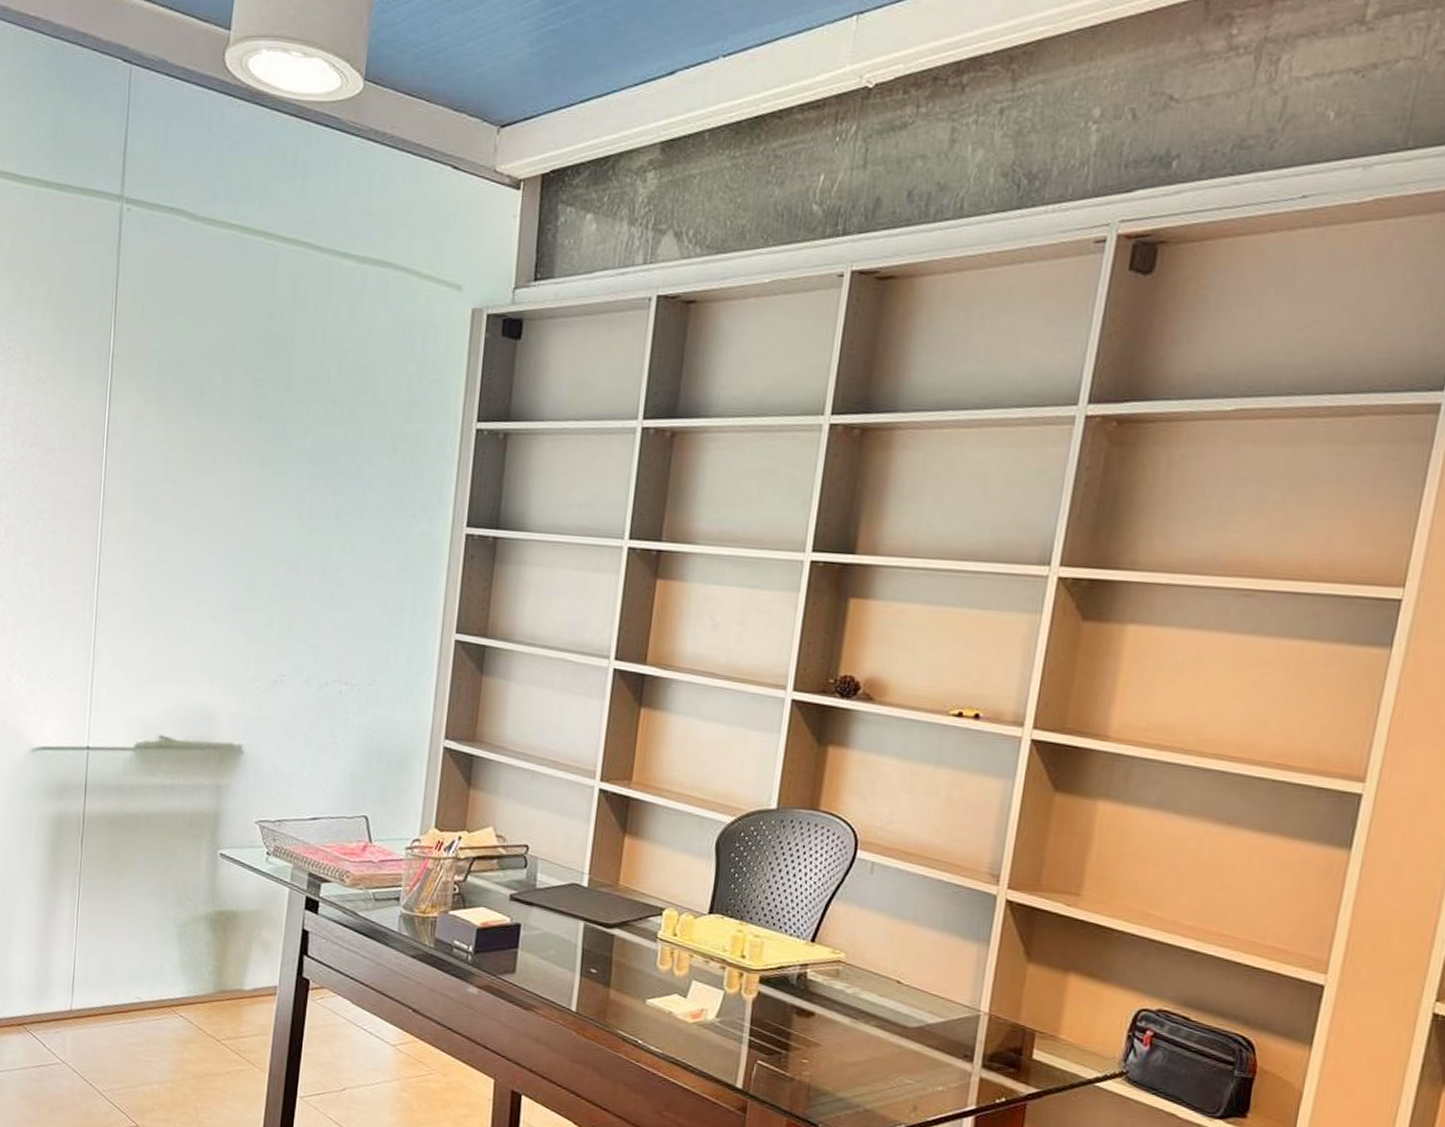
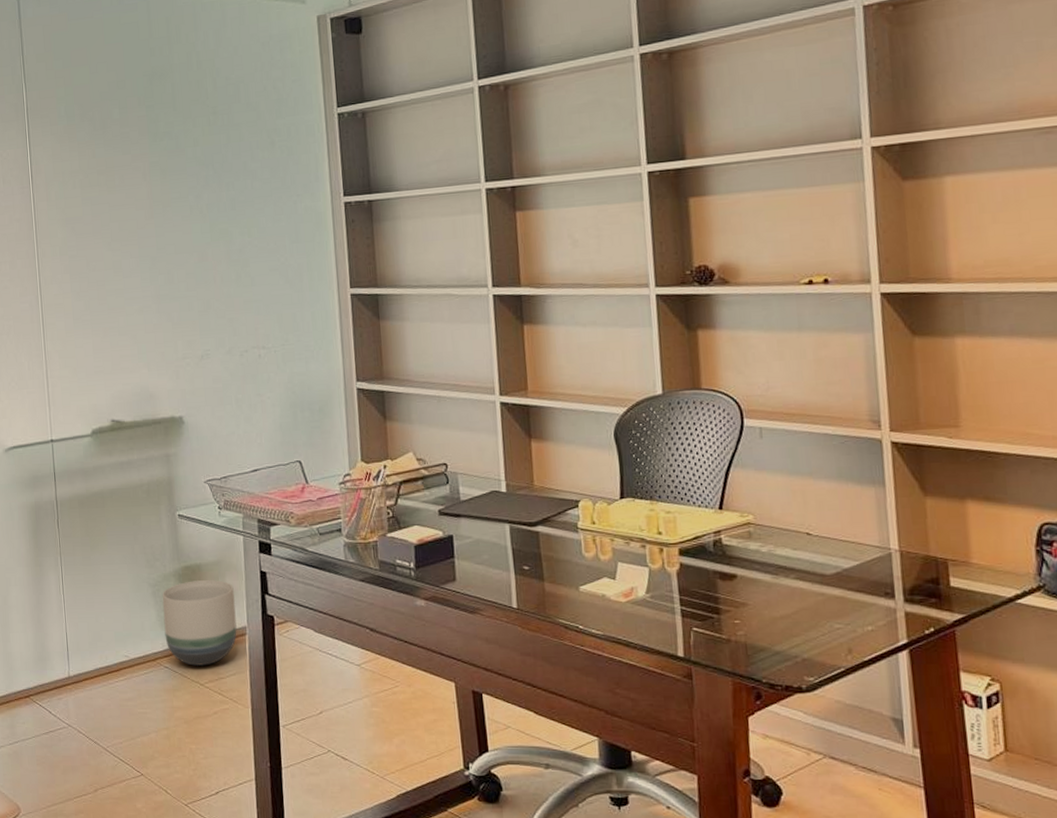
planter: none [185,927,270,1021] -> present [162,580,237,666]

